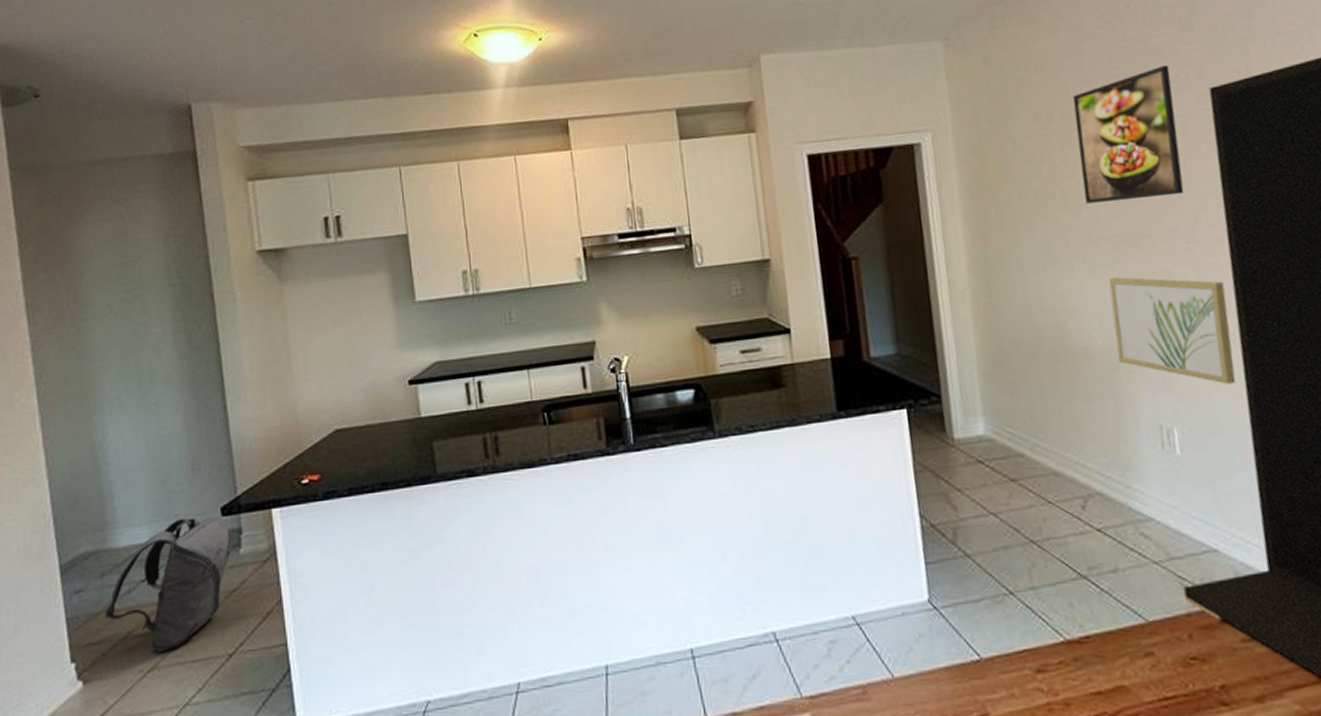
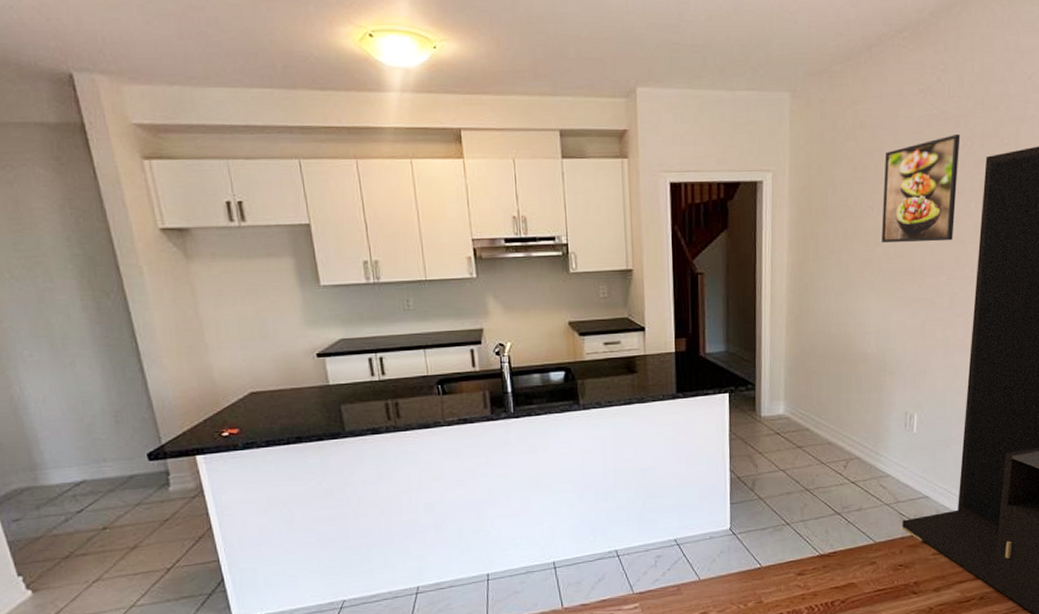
backpack: present [105,516,231,652] -> none [45,460,161,567]
wall art: present [1109,277,1236,385] -> none [886,302,967,385]

